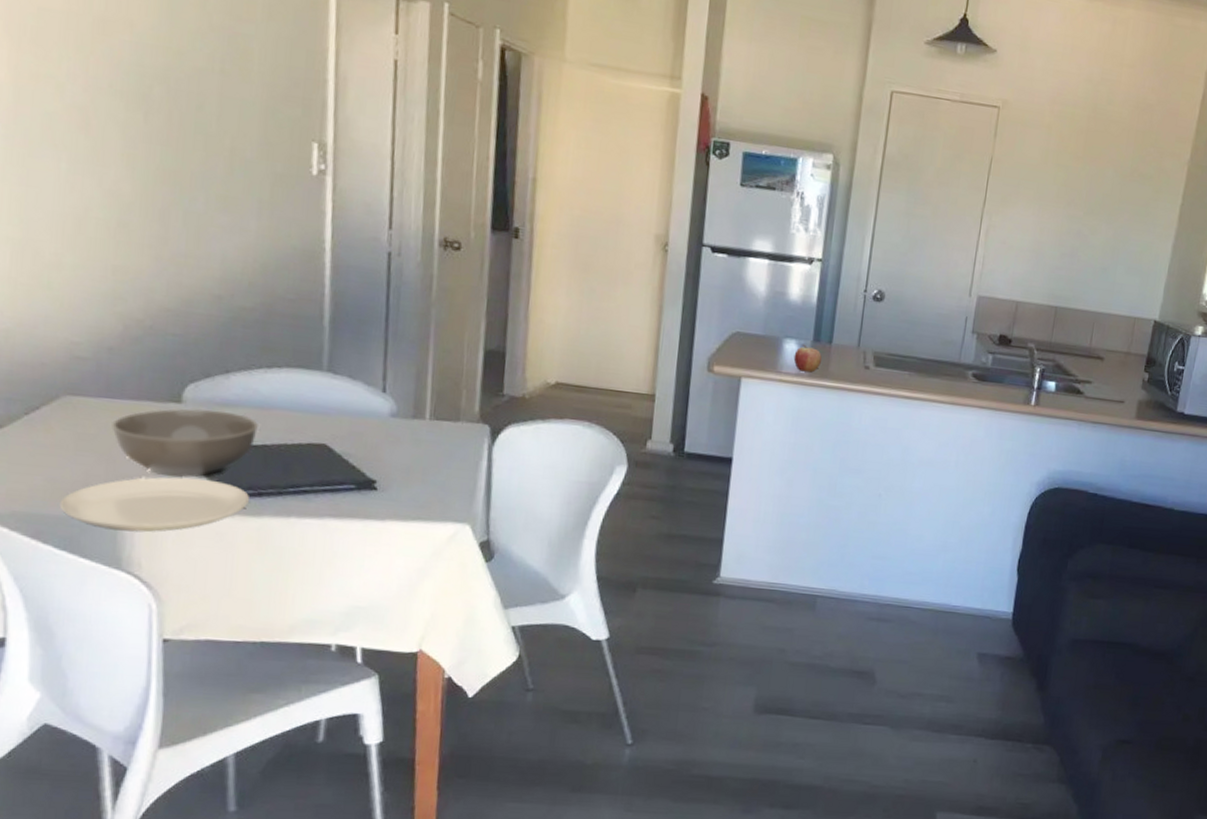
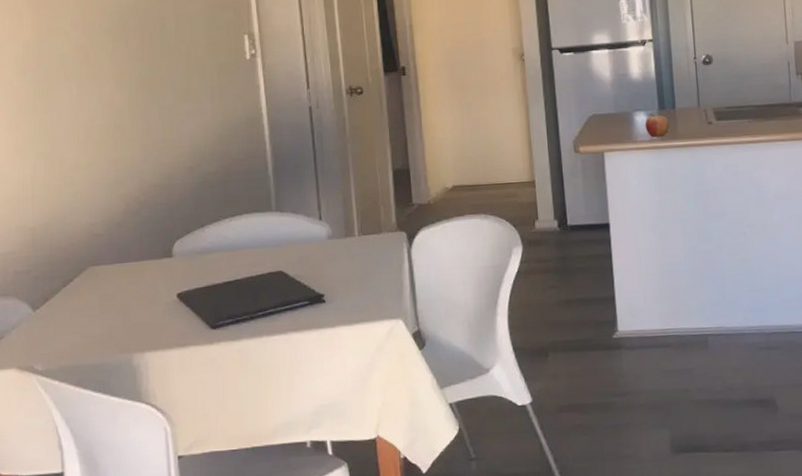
plate: present [59,477,249,533] -> none [93,316,230,370]
bowl: present [112,409,258,478] -> none [124,258,230,318]

